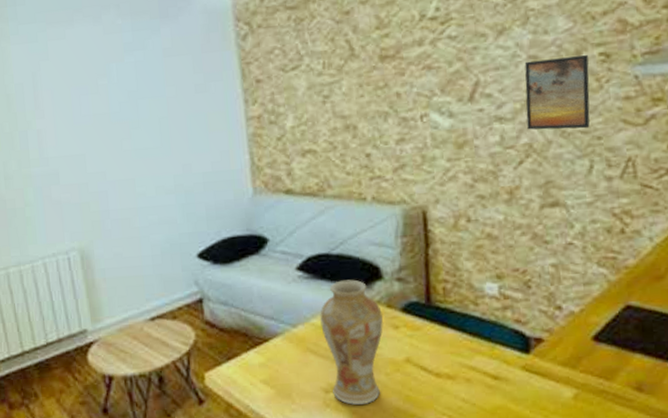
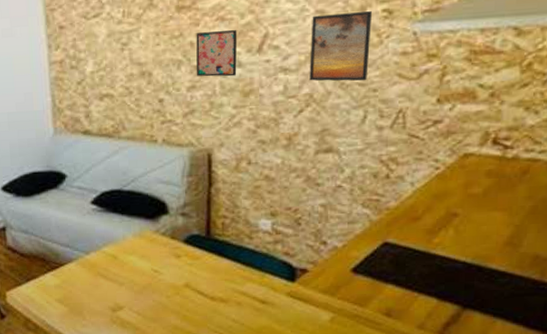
vase: present [319,279,383,405] -> none [110,213,167,322]
wall art: none [402,79,449,129] -> present [196,30,238,77]

